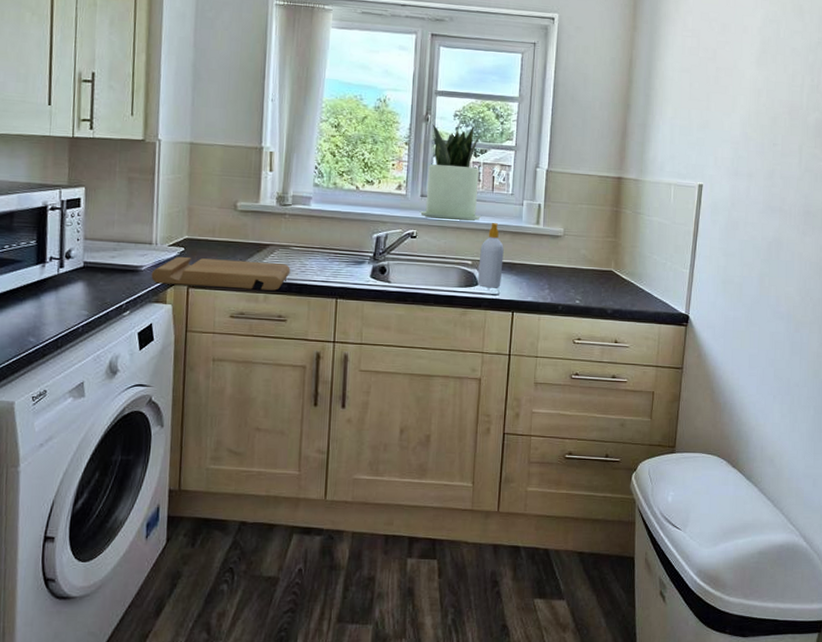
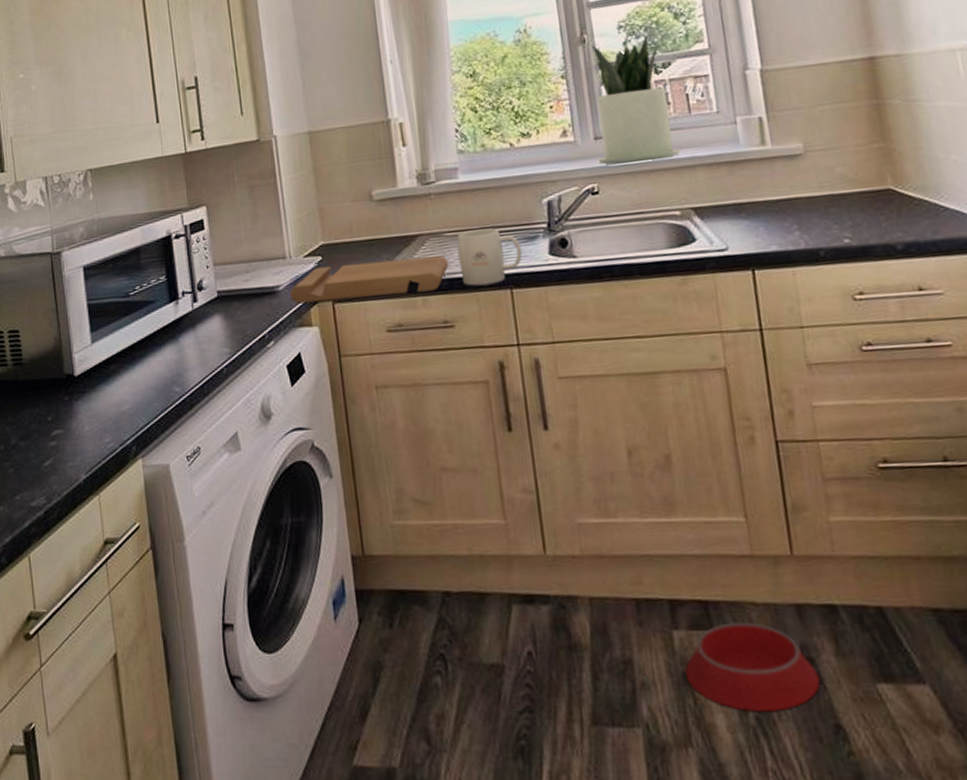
mug: none [299,248,351,293] -> present [457,228,523,286]
pet bowl: none [411,555,500,616] -> present [685,622,821,713]
soap bottle: present [477,223,504,288] -> none [688,154,728,243]

